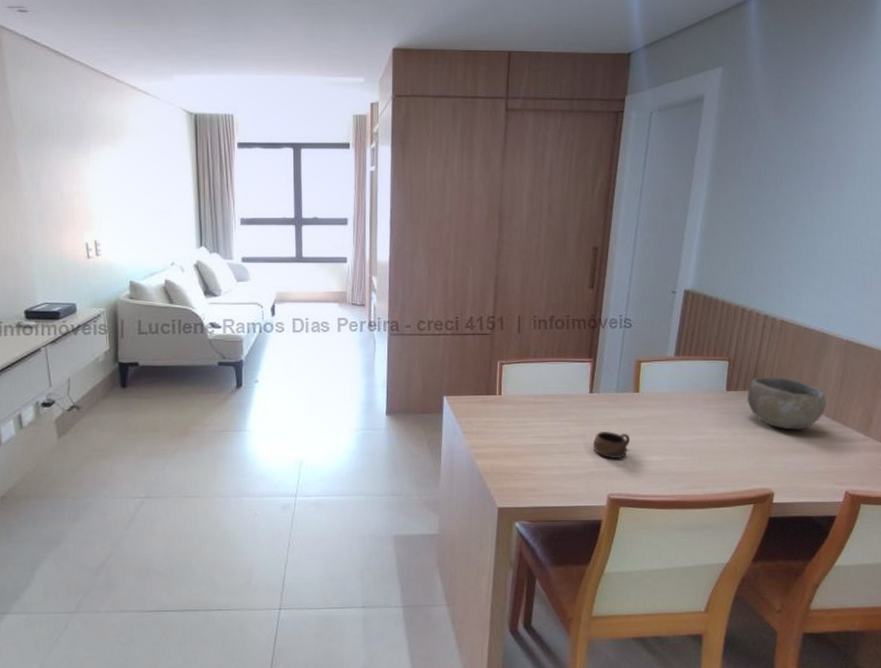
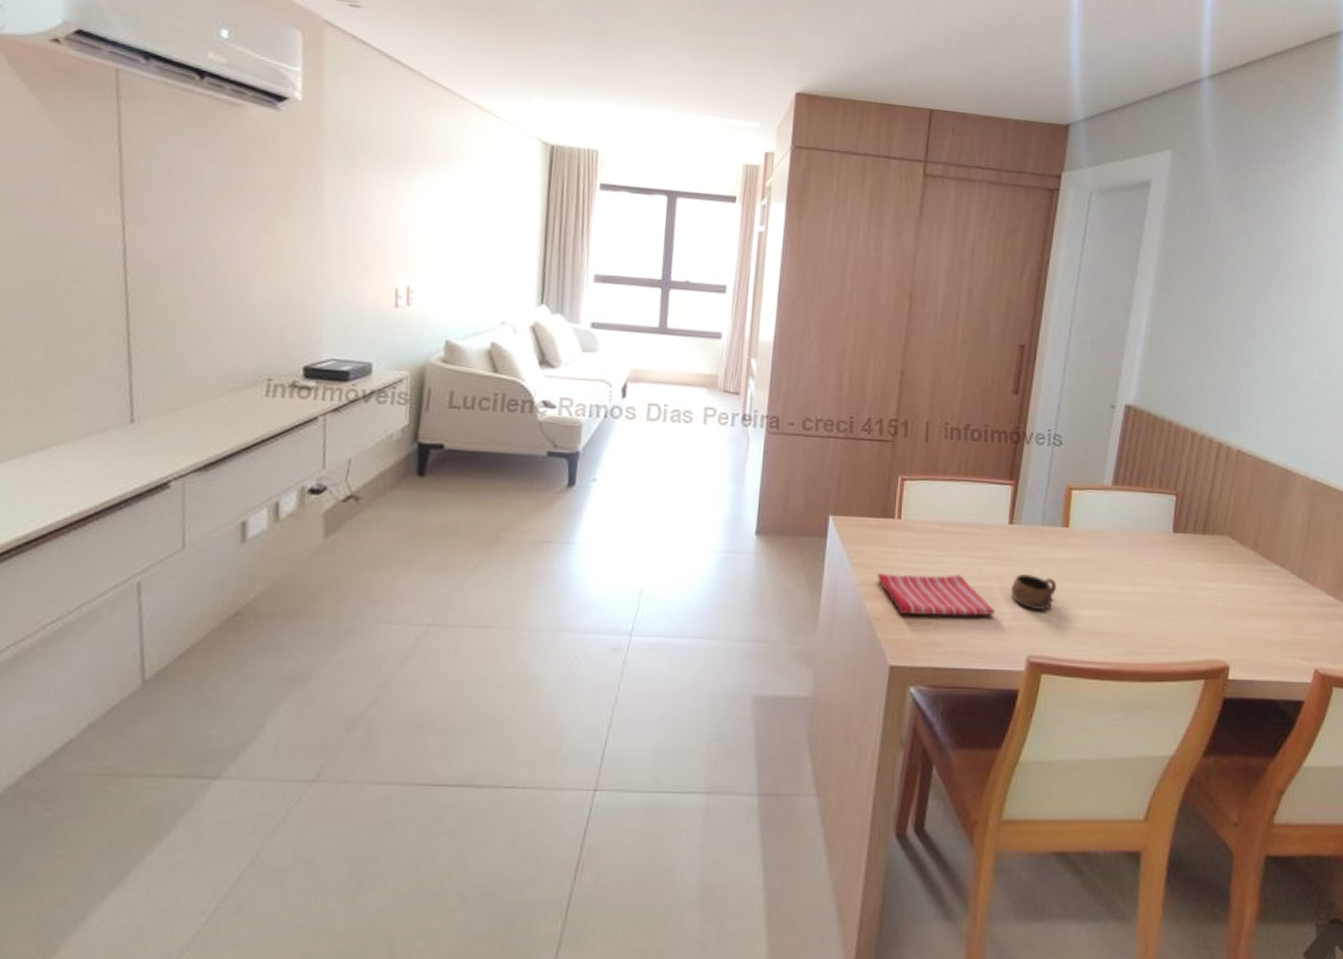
dish towel: none [485,435,580,469] -> present [878,573,995,617]
bowl: present [746,377,827,430] -> none [1197,518,1292,588]

